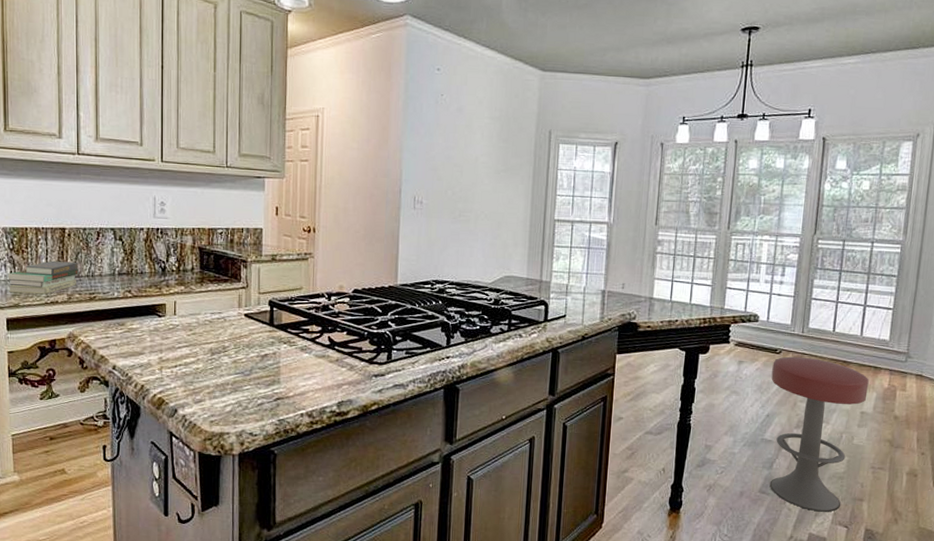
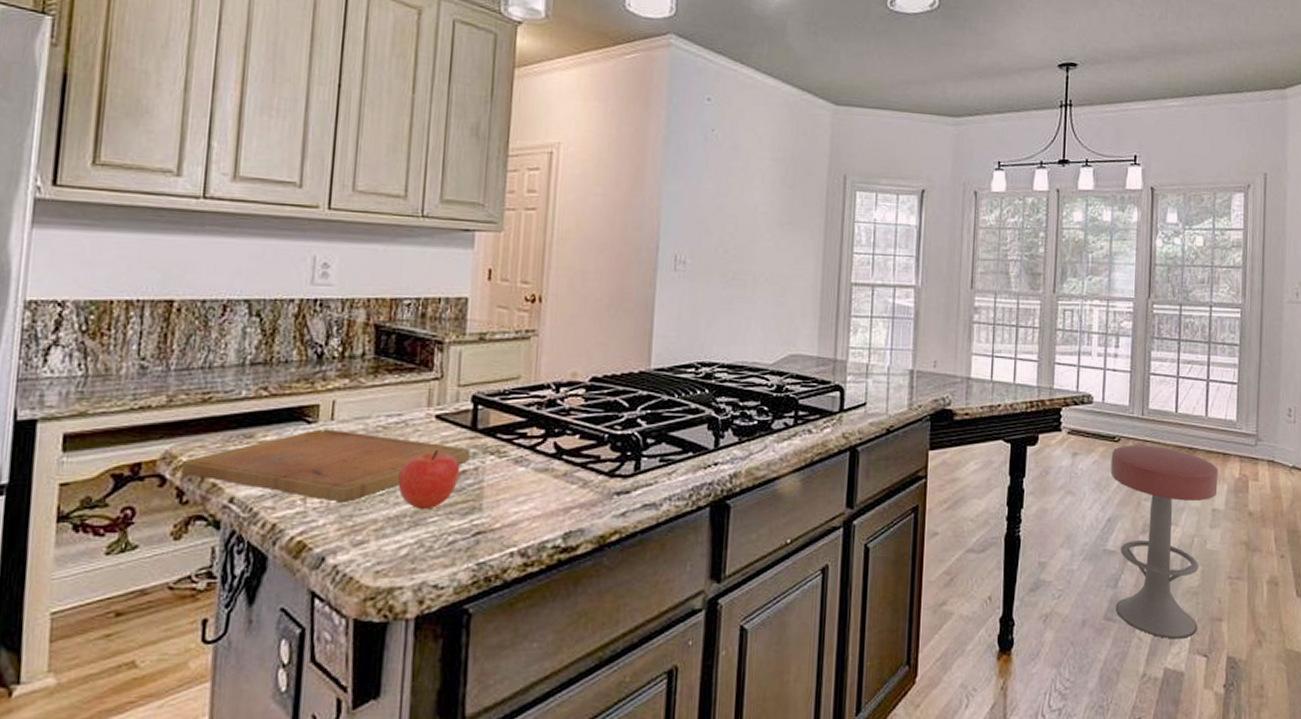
books: present [7,260,79,295] -> none [72,347,189,397]
cutting board: none [81,321,269,372] -> present [181,429,470,501]
fruit: none [222,338,263,381] -> present [398,449,460,510]

